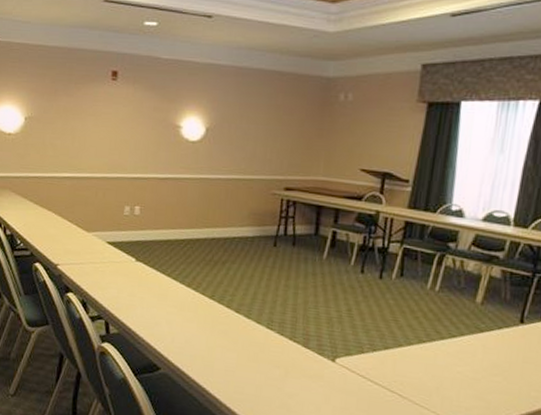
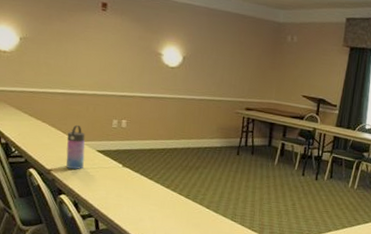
water bottle: none [73,214,94,264] -> present [66,125,85,169]

